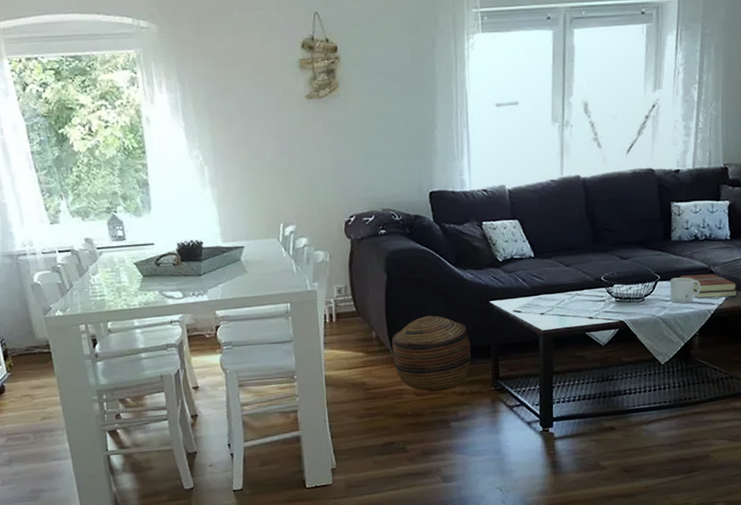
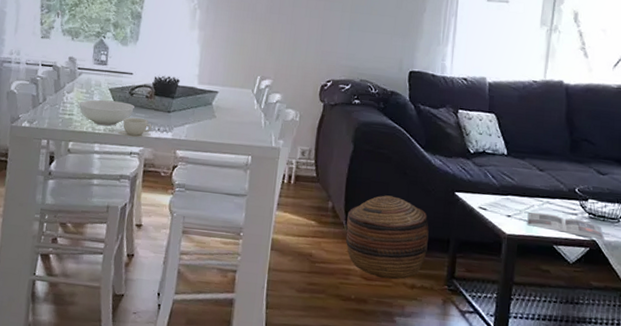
bowl: none [107,273,164,301] -> present [79,99,135,126]
teacup: none [153,286,187,307] -> present [117,117,152,138]
magazine: none [559,304,632,320] -> present [527,212,604,241]

